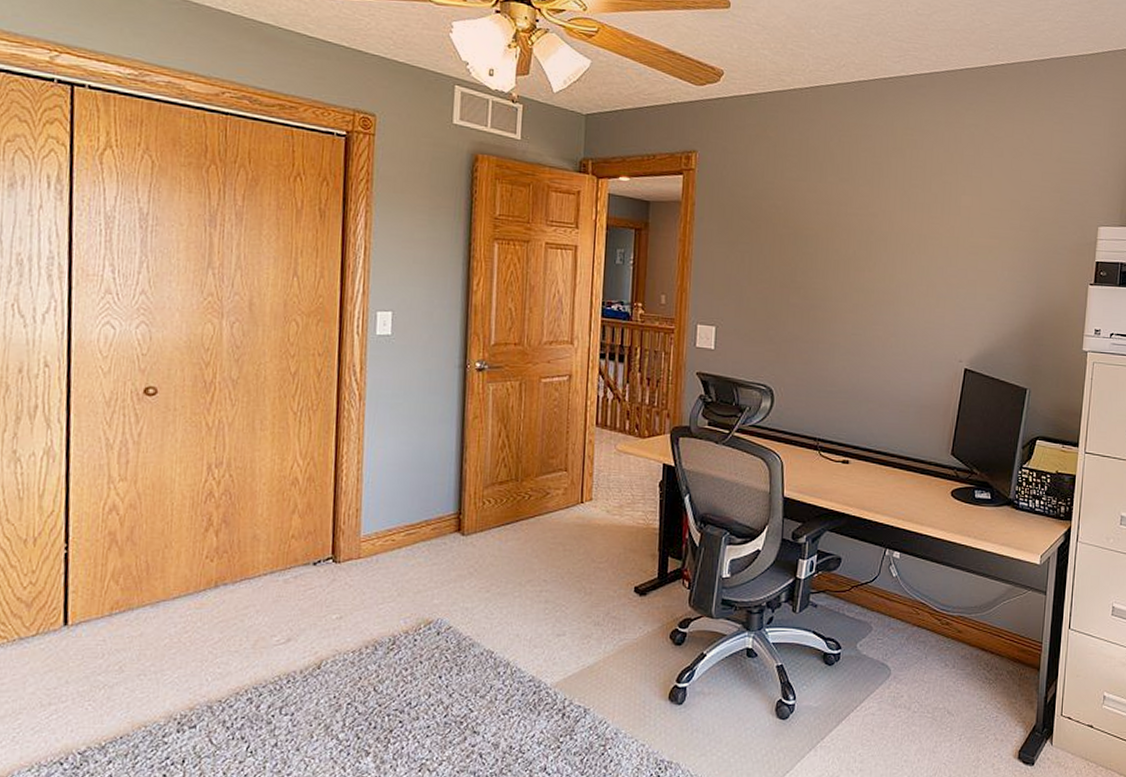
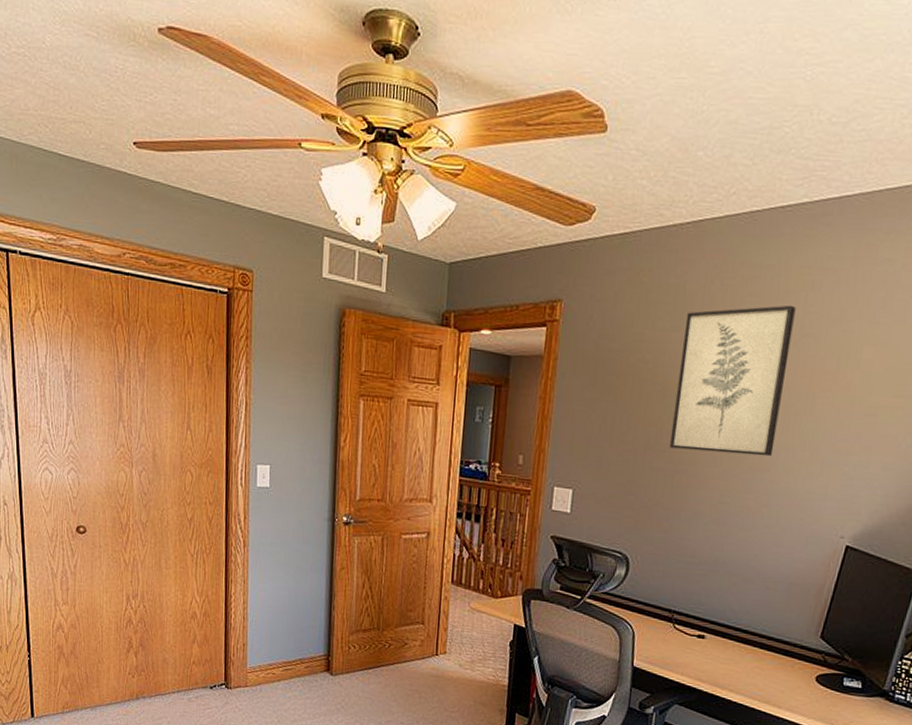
wall art: none [804,160,903,291] -> present [669,305,796,457]

